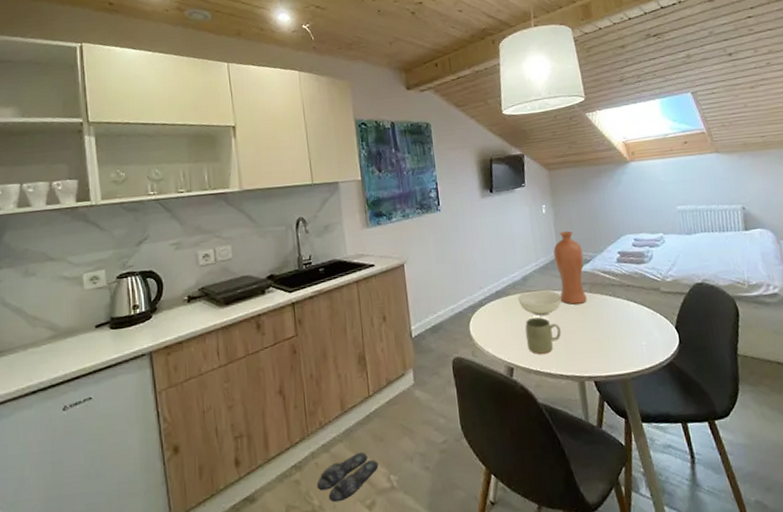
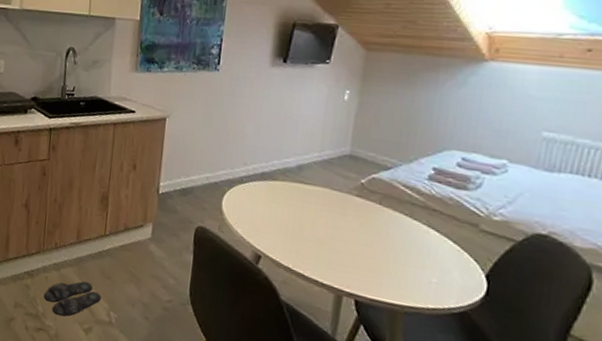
bowl: present [518,290,562,316] -> none [285,182,340,214]
mug: present [525,316,561,354] -> none [283,211,330,254]
vase: present [553,231,587,305] -> none [338,126,385,214]

